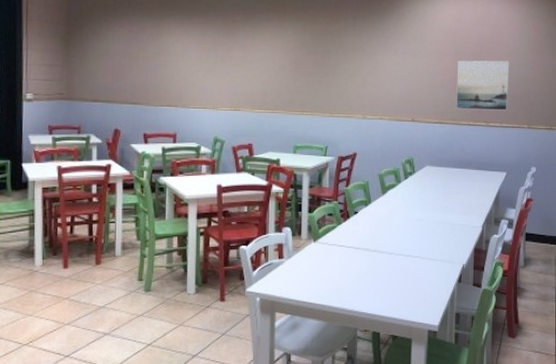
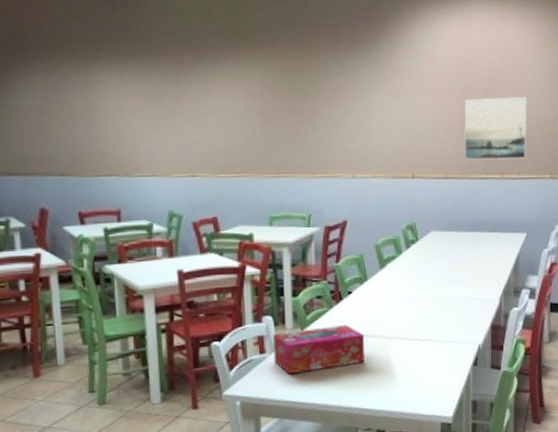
tissue box: none [290,240,367,278] -> present [273,325,365,375]

